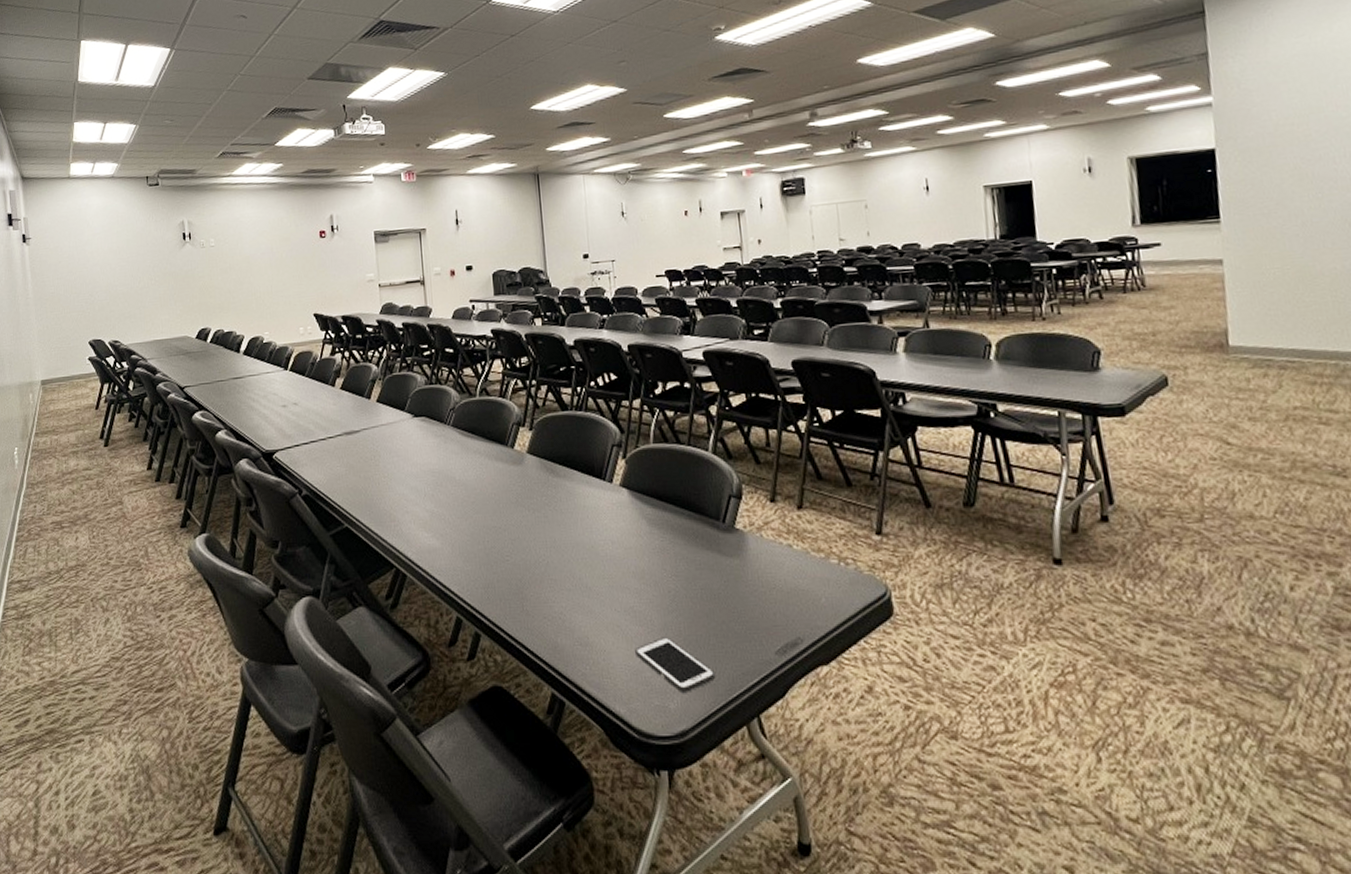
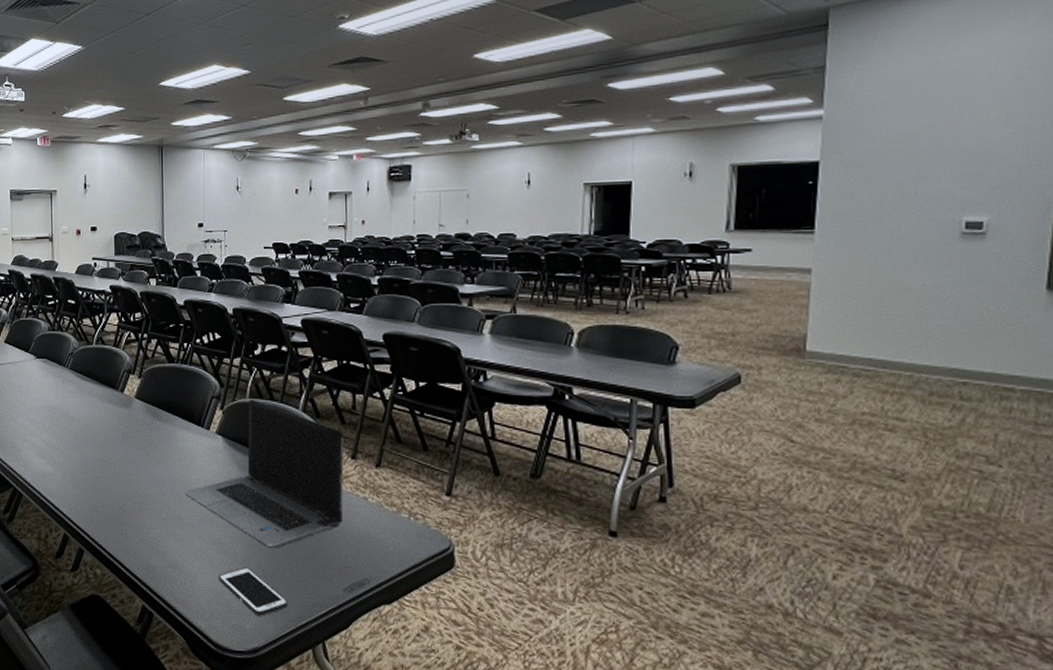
laptop computer: none [589,444,767,613] -> present [184,399,344,549]

